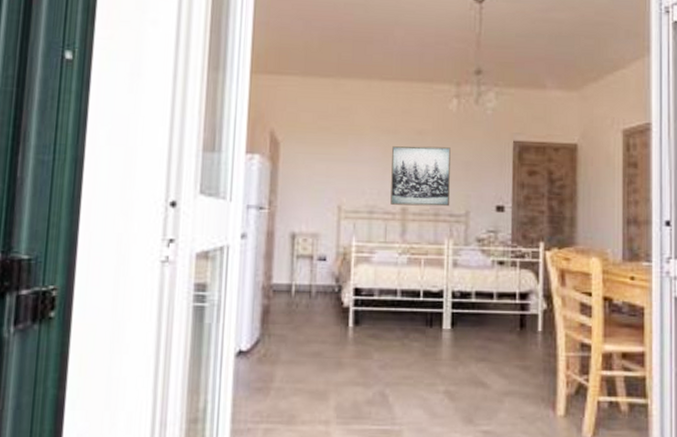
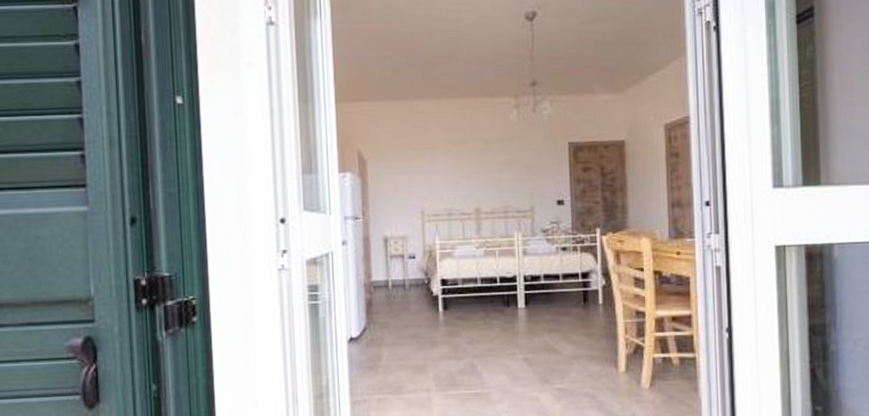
wall art: present [390,146,451,207] -> none [463,153,517,207]

